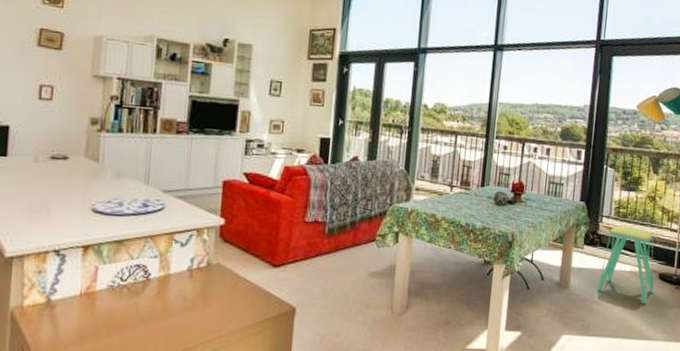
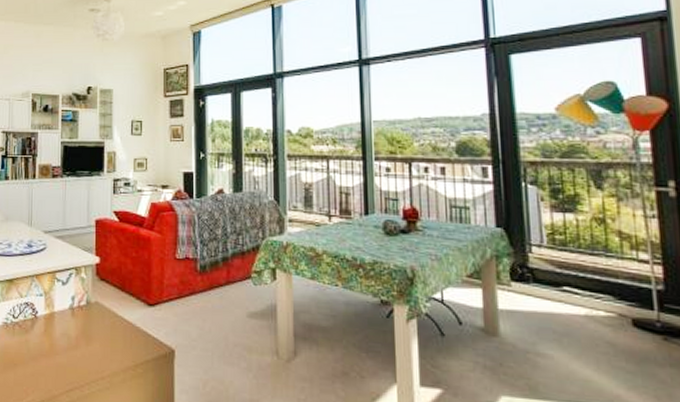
stool: present [598,225,654,304] -> none [540,256,628,359]

